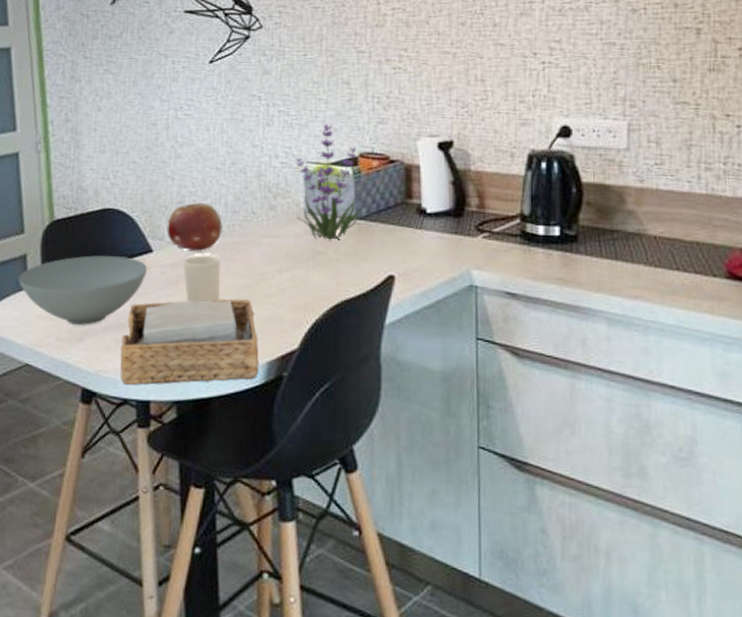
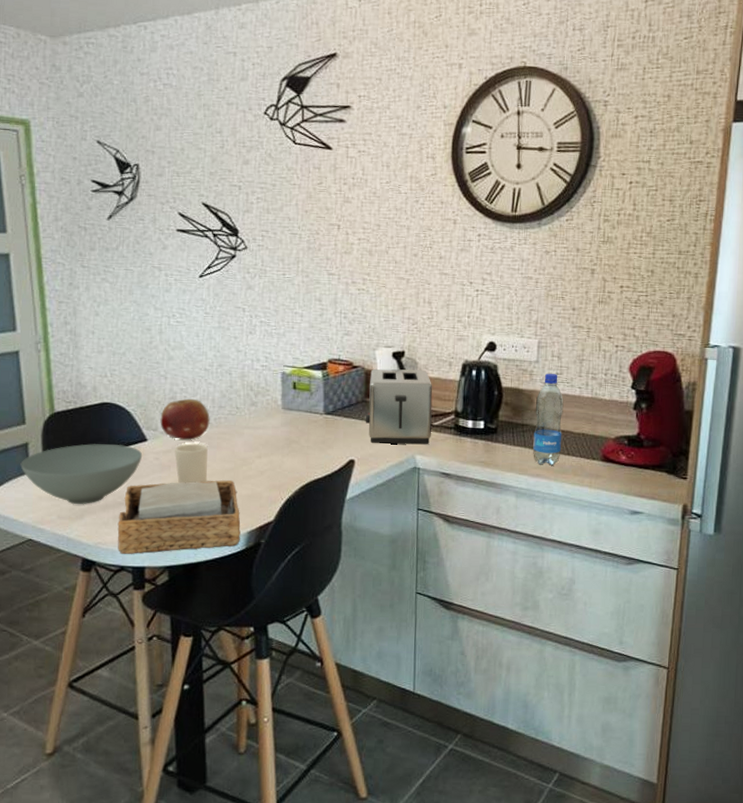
plant: present [295,123,363,241] -> none [274,334,330,432]
toaster: none [406,162,491,257] -> present [365,368,433,445]
bottle: none [628,164,668,284] -> present [533,374,564,466]

